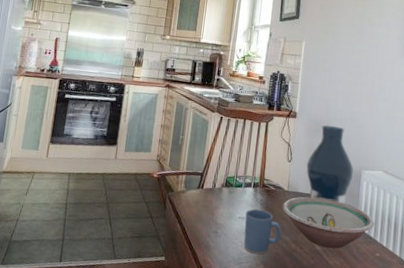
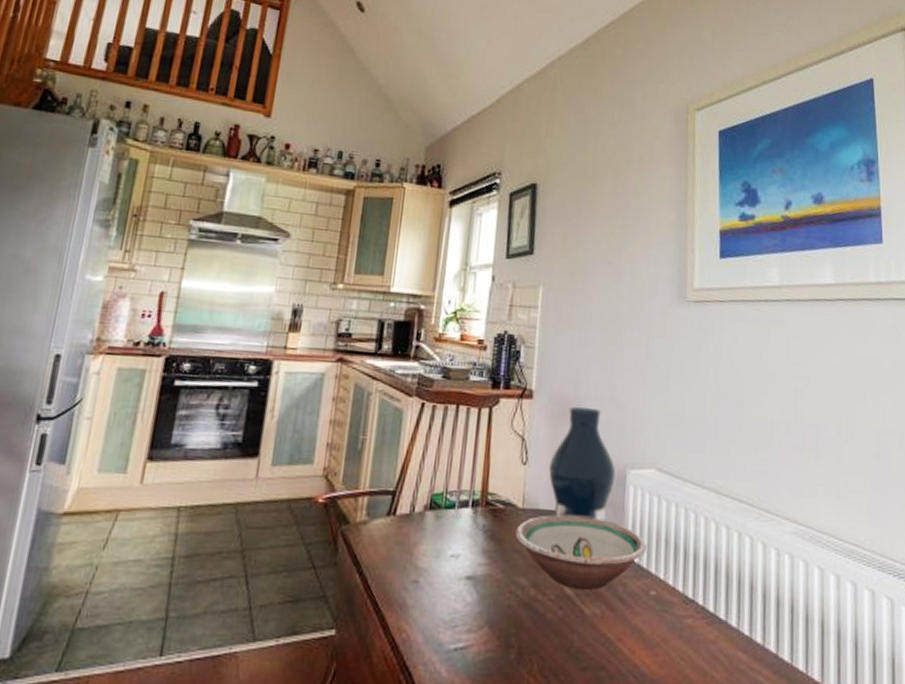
mug: present [244,209,282,255] -> none [459,540,515,611]

